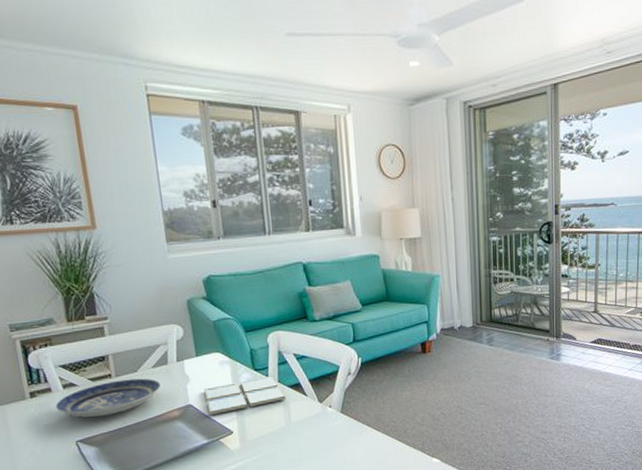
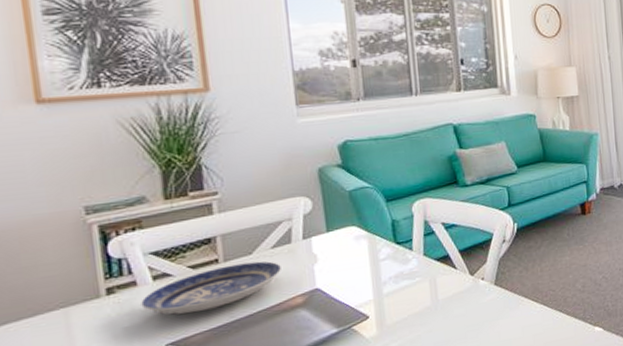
drink coaster: present [204,376,285,415] -> none [335,249,432,299]

